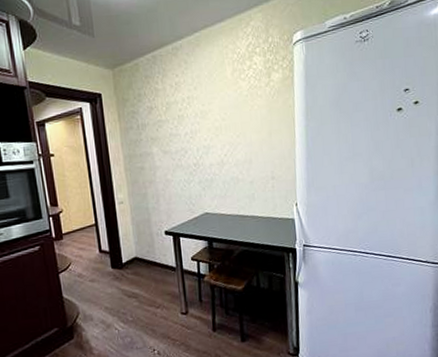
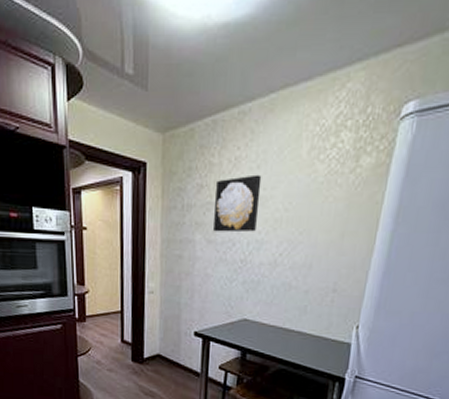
wall art: none [163,94,202,144] -> present [213,174,262,233]

